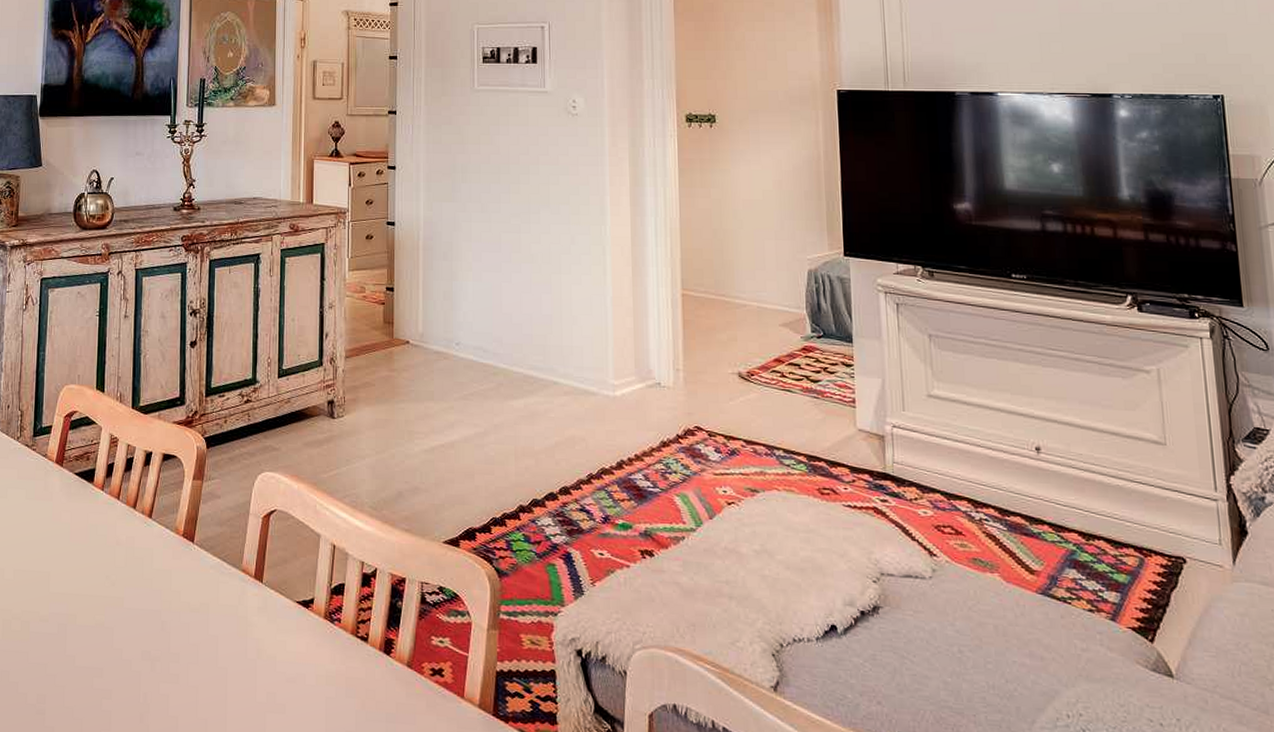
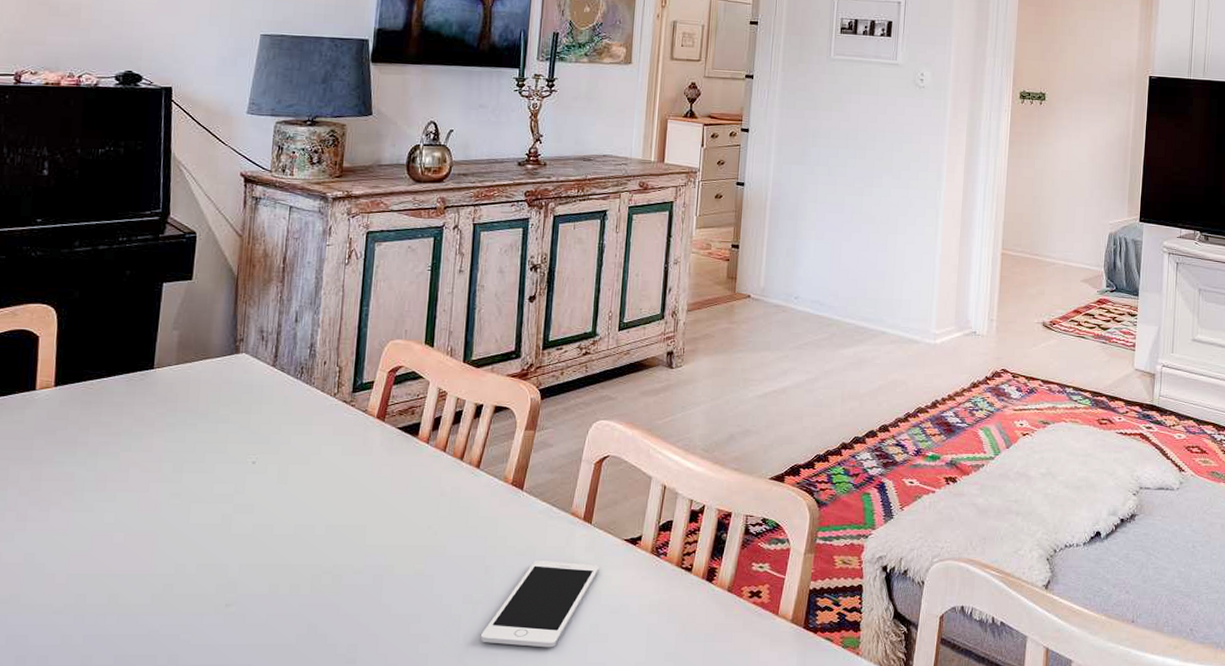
cell phone: none [159,619,273,715] -> present [480,561,600,648]

